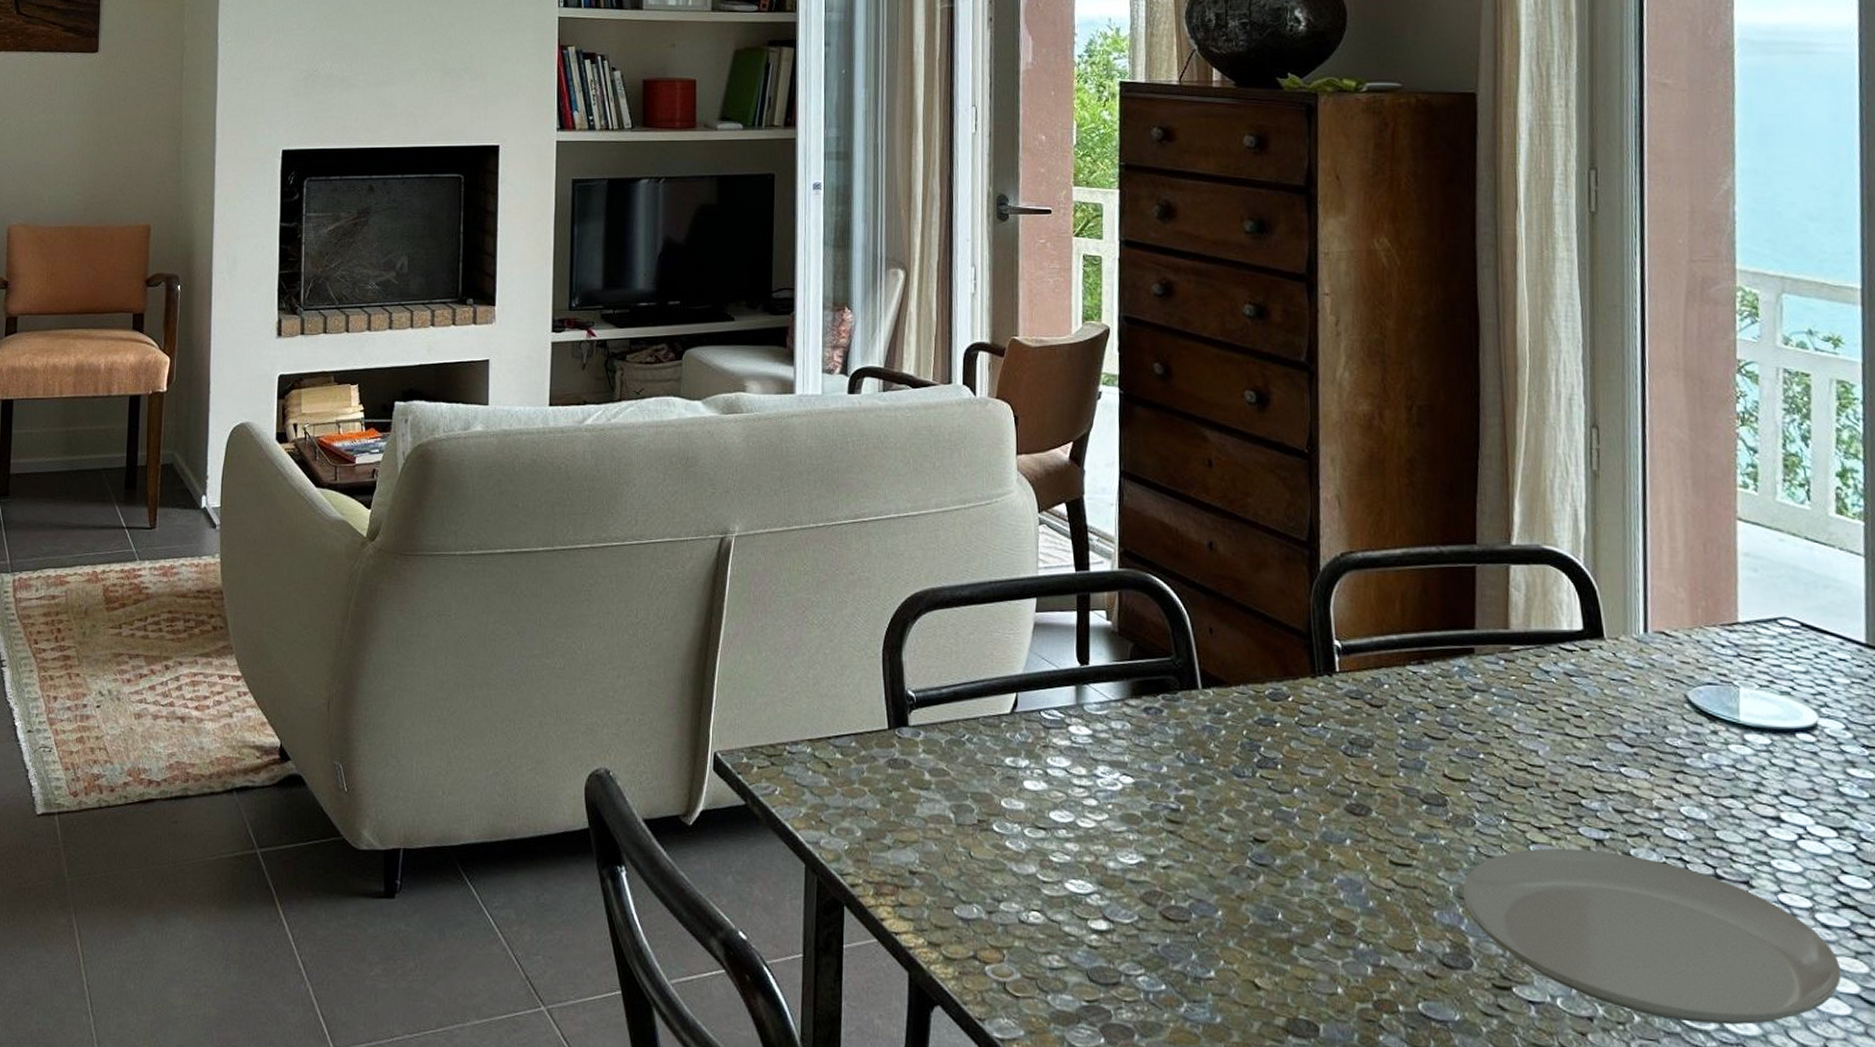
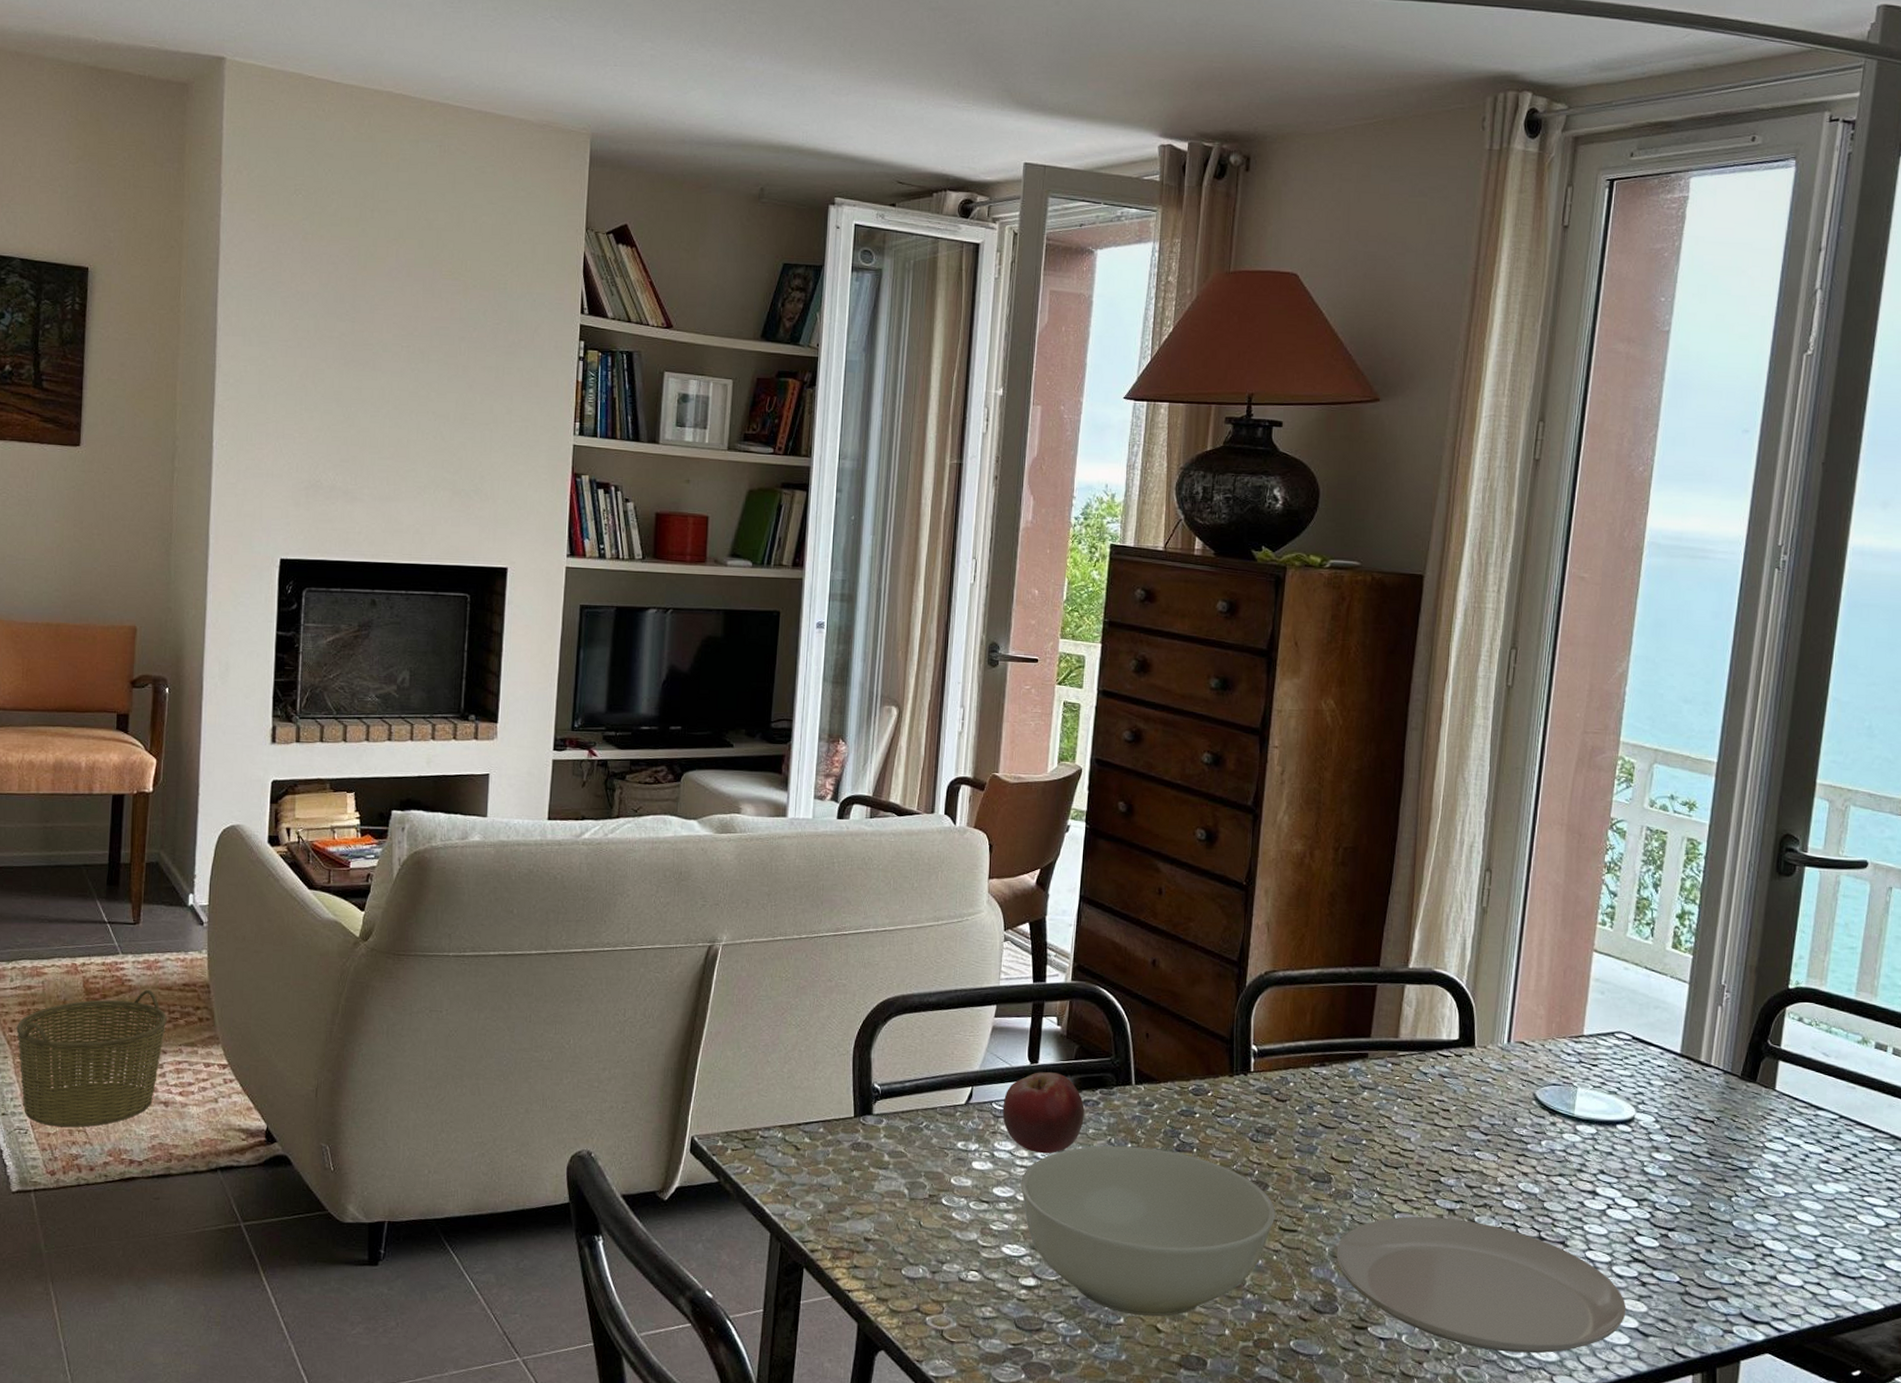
basket: none [41,597,182,745] -> present [16,989,167,1128]
fruit: none [1053,675,1147,772] -> present [1002,1072,1085,1154]
bowl: none [1080,761,1384,970] -> present [1020,1145,1276,1317]

